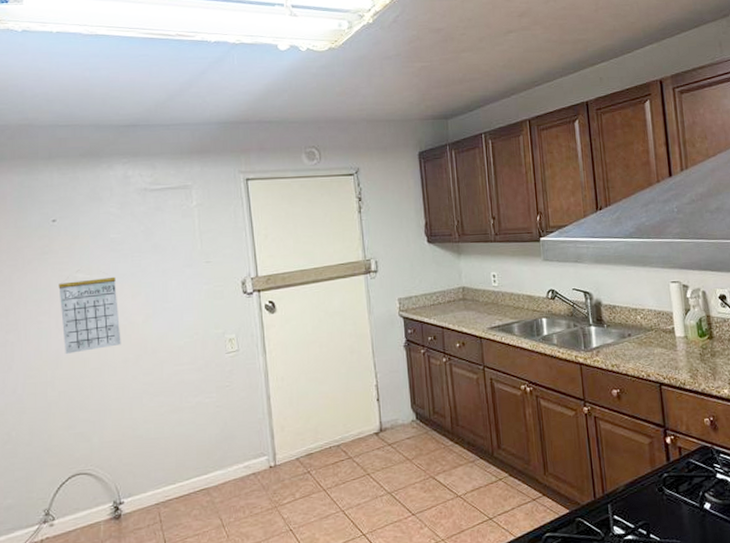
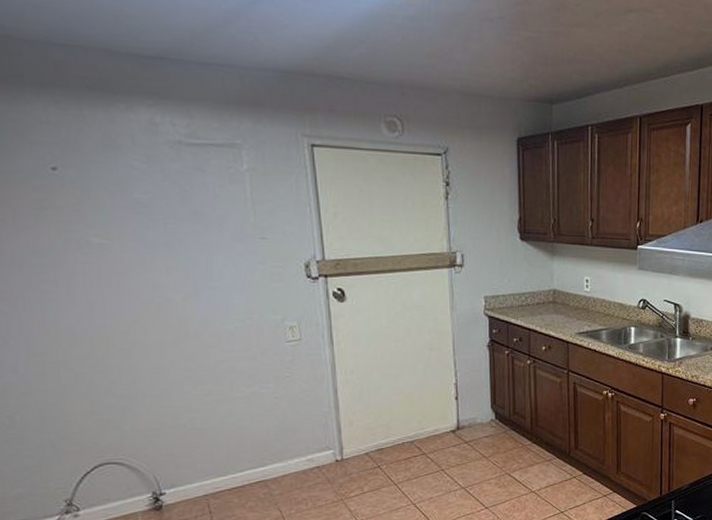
calendar: present [58,269,121,354] -> none [66,232,155,331]

